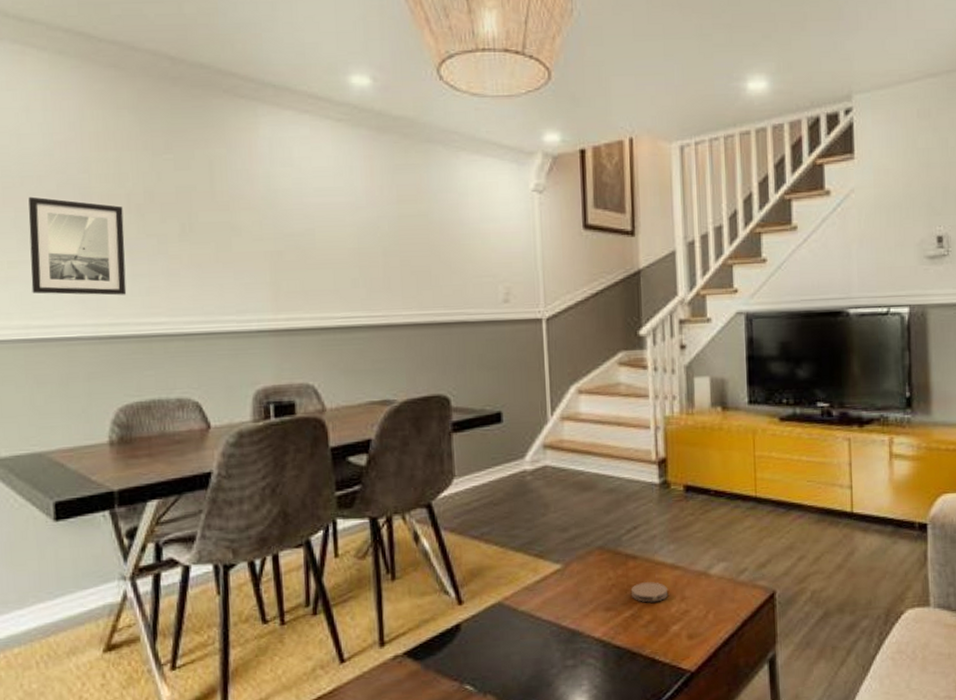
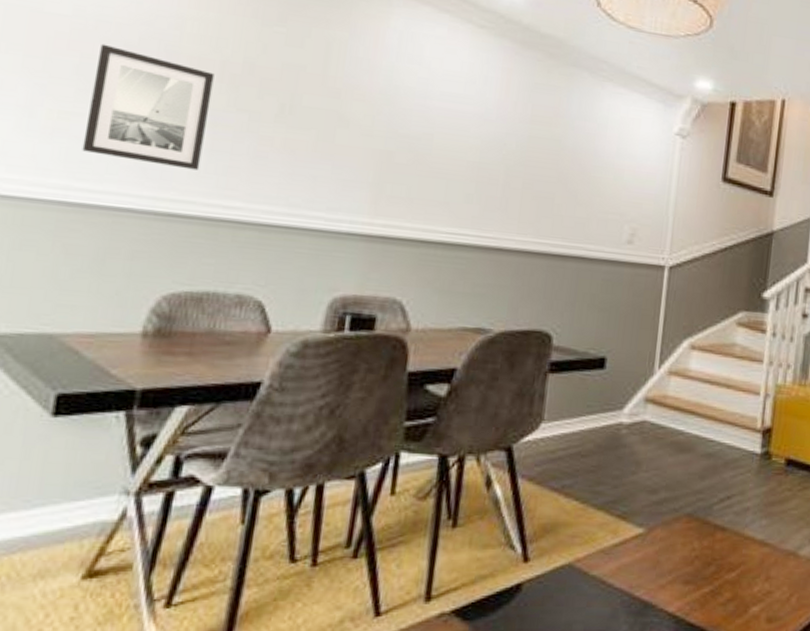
coaster: present [632,581,669,603] -> none [714,556,754,580]

